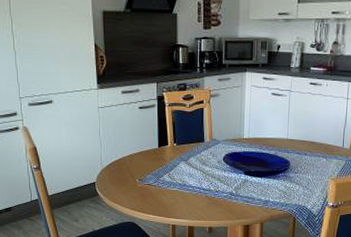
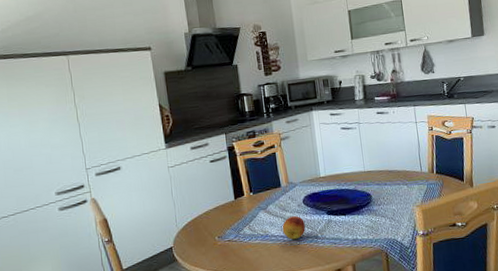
fruit: none [200,171,222,193] -> present [282,216,305,240]

